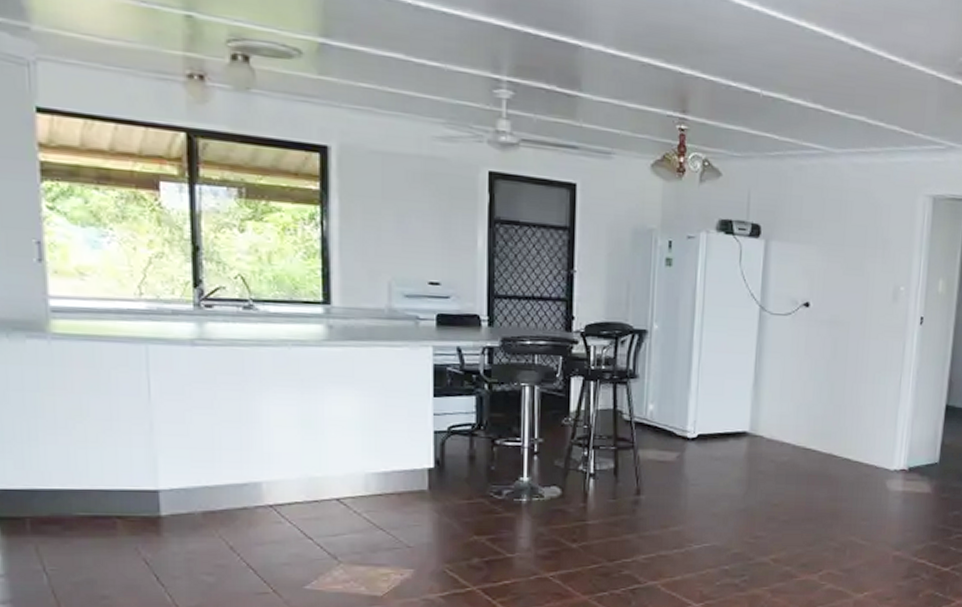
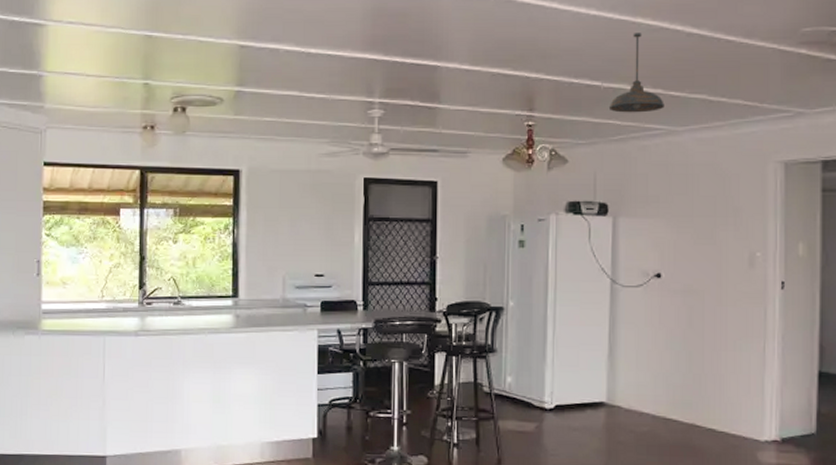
pendant light: none [766,37,824,129] -> present [608,33,664,113]

